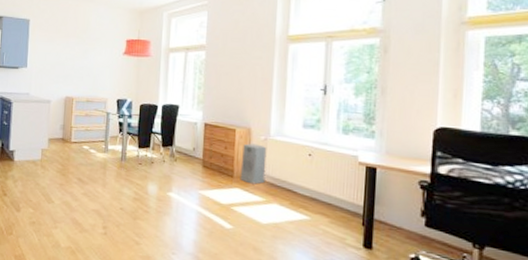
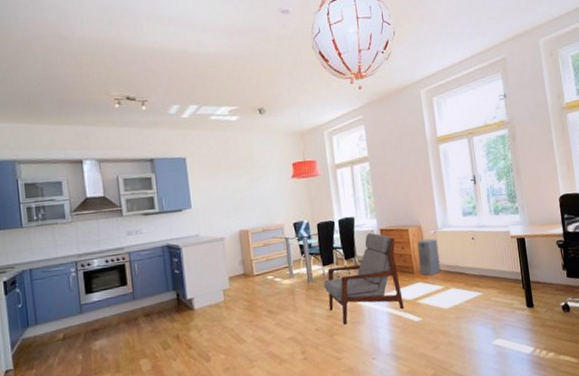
armchair: none [136,124,219,212] -> present [323,232,404,325]

